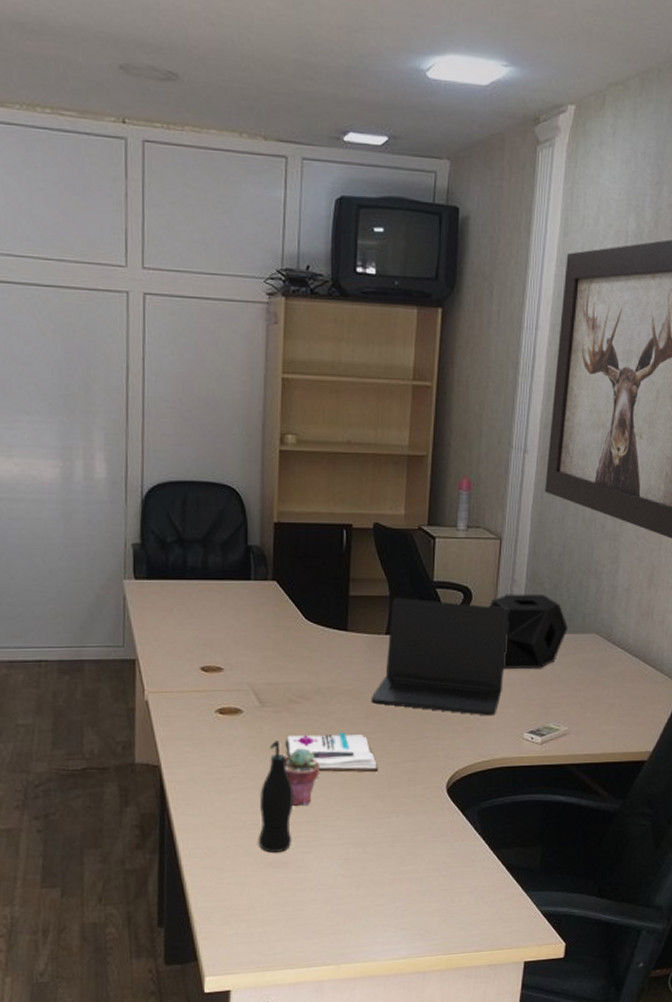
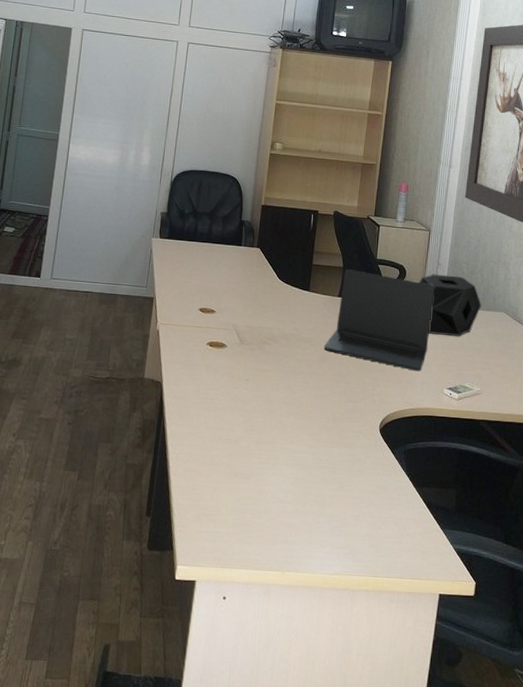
bottle: present [258,741,294,854] -> none [228,372,259,466]
potted succulent: present [285,748,321,806] -> none [254,380,282,428]
book: present [286,732,379,773] -> none [256,369,326,408]

